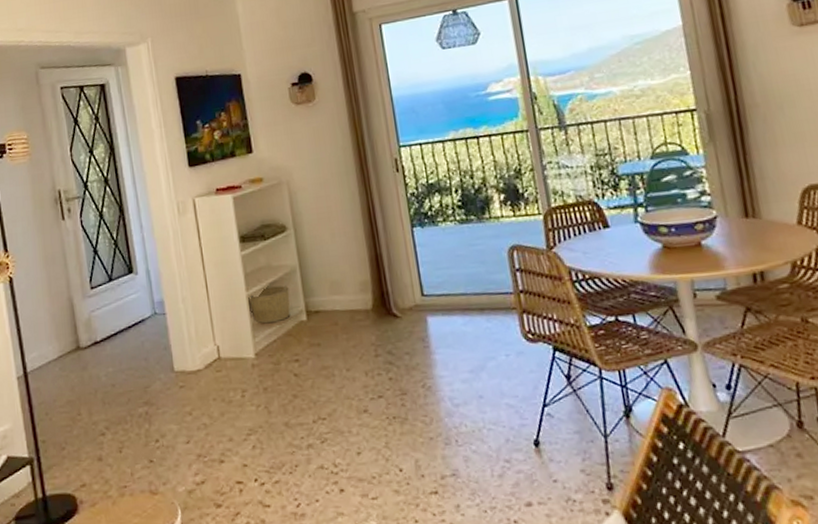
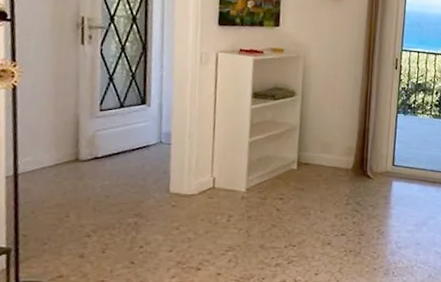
basket: present [248,285,291,324] -> none [250,137,287,167]

